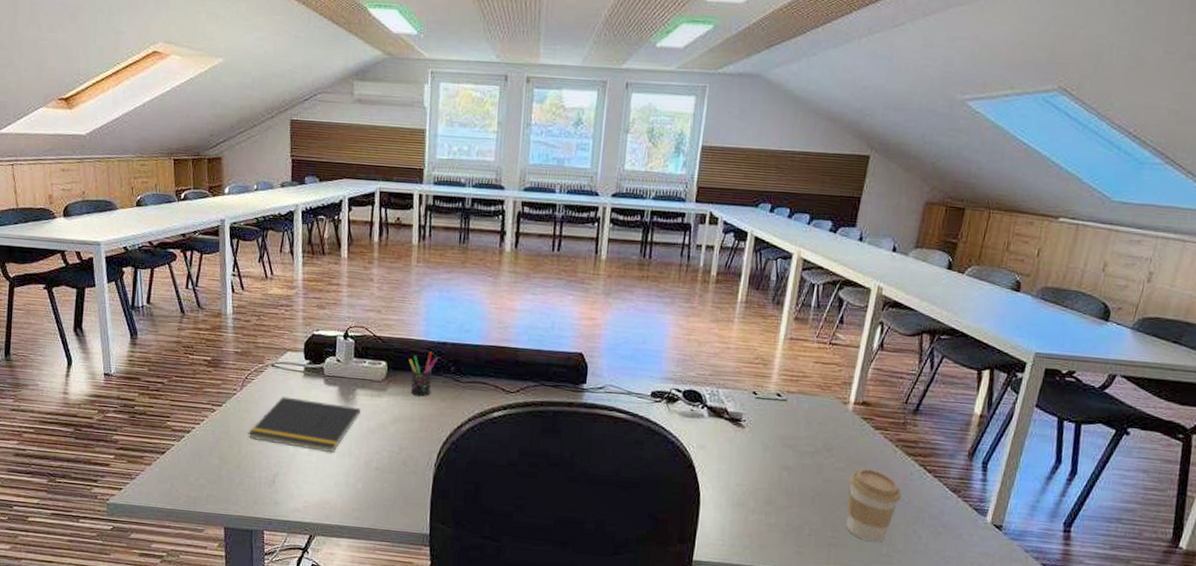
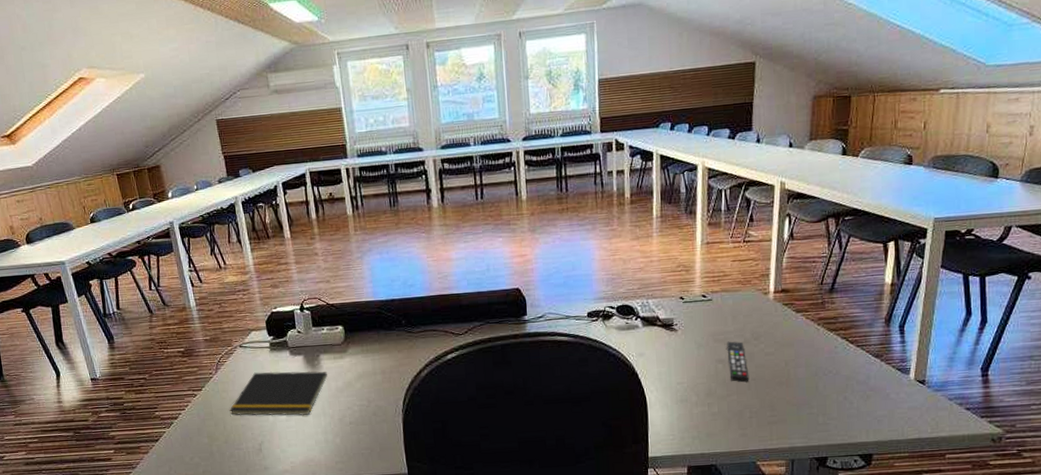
pen holder: present [408,352,438,397] -> none [362,310,389,352]
remote control: none [794,448,815,496] -> present [727,341,749,383]
coffee cup: present [846,468,902,543] -> none [780,349,829,415]

